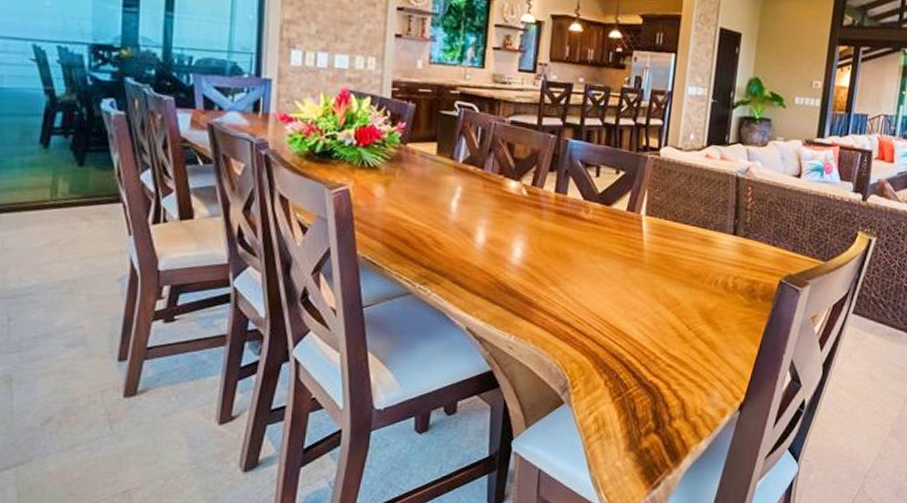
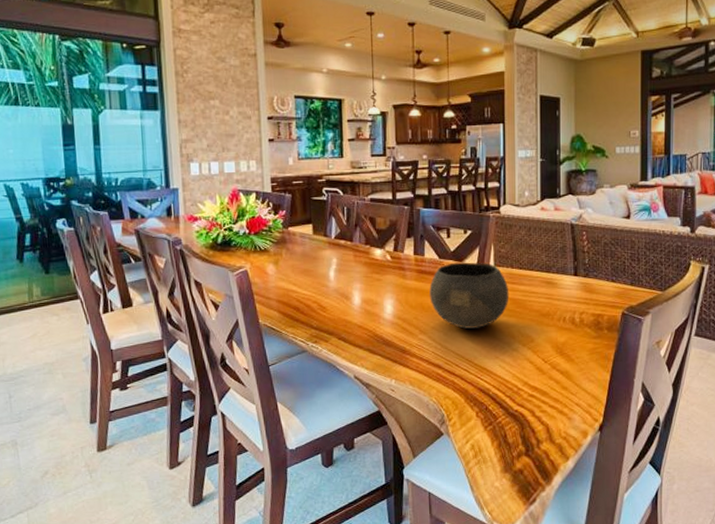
bowl: none [567,206,659,284] -> present [429,262,509,329]

